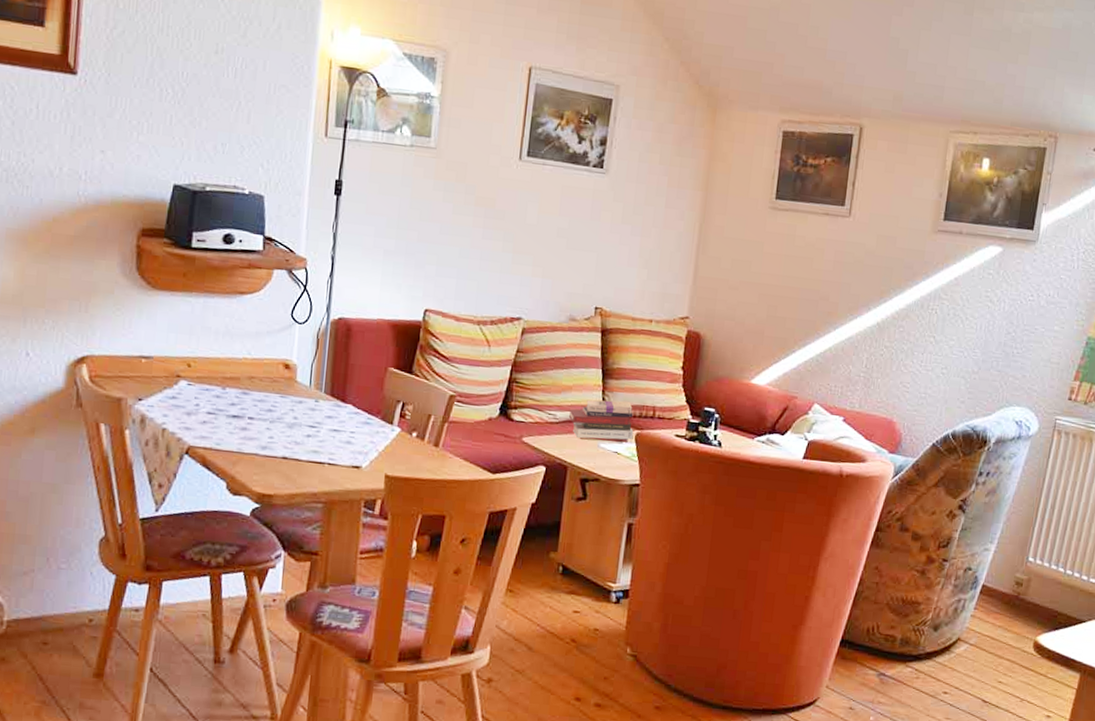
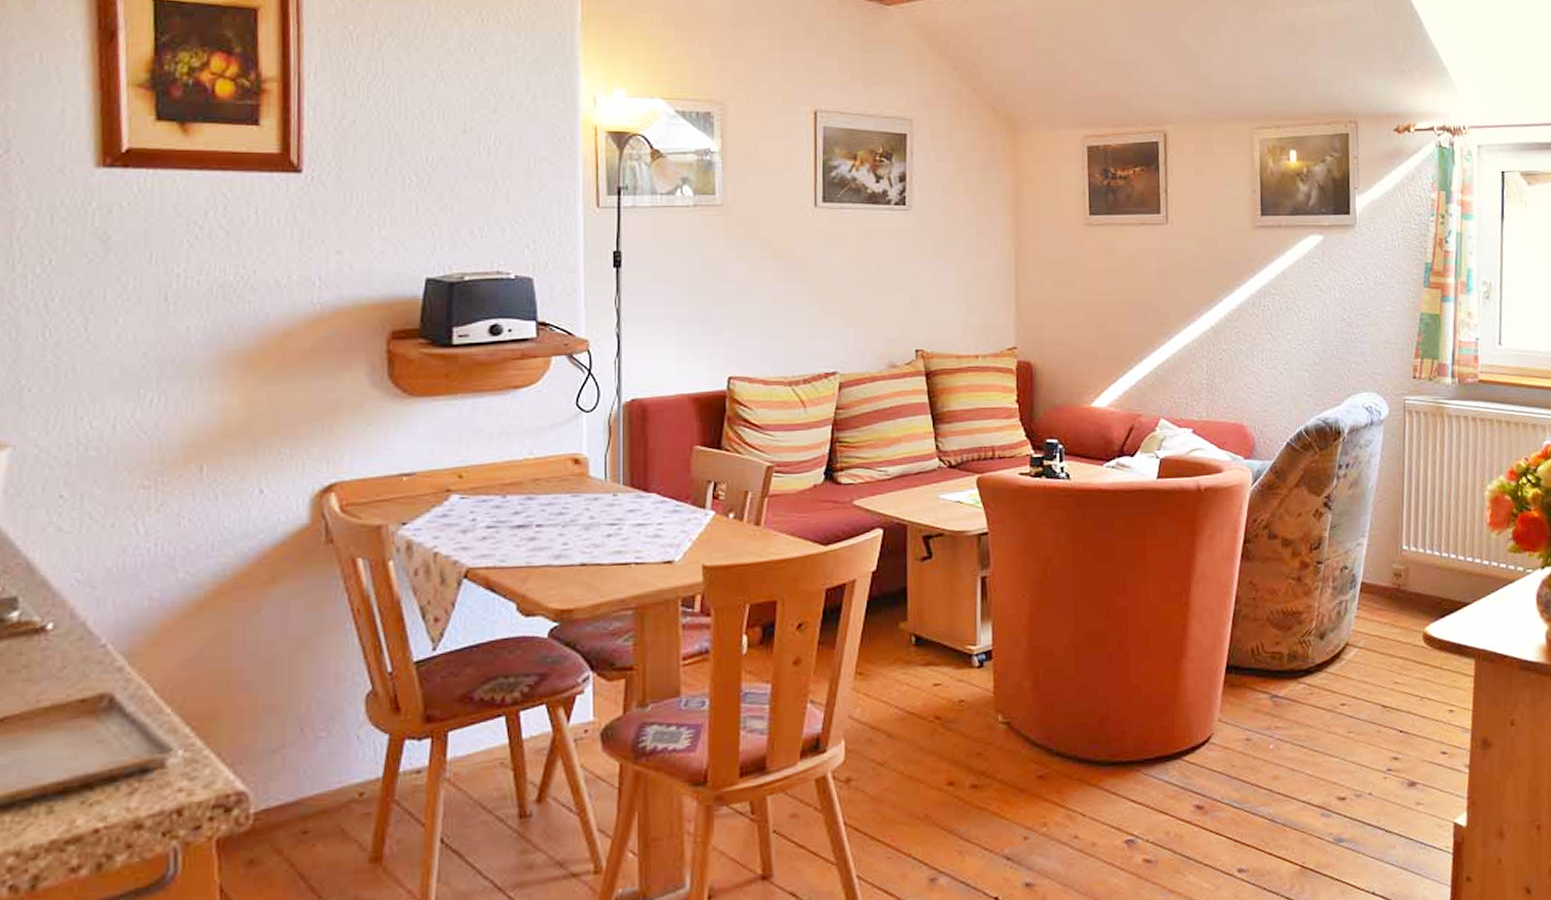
books: present [569,399,634,443] -> none [901,446,975,493]

